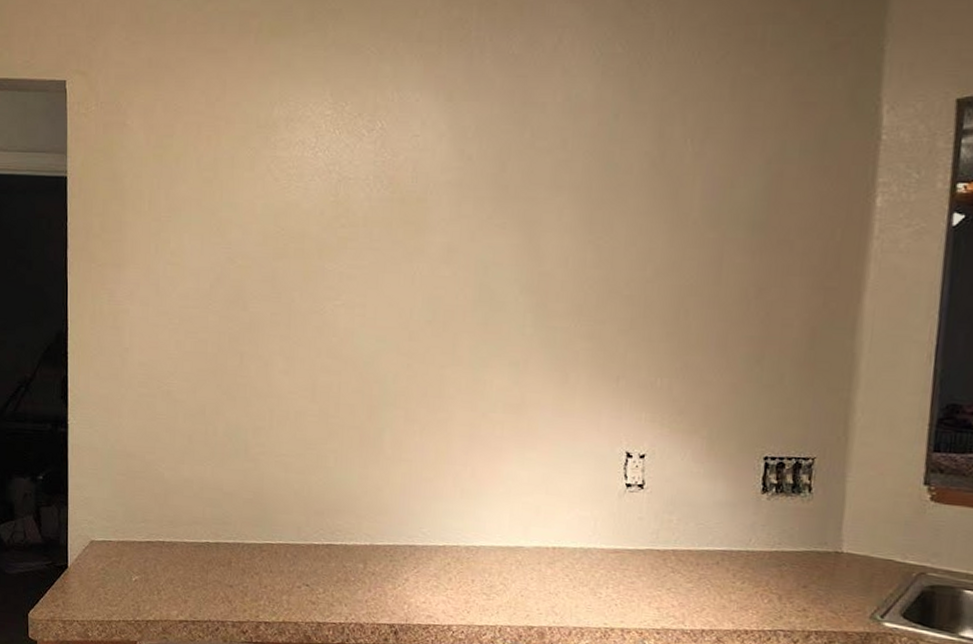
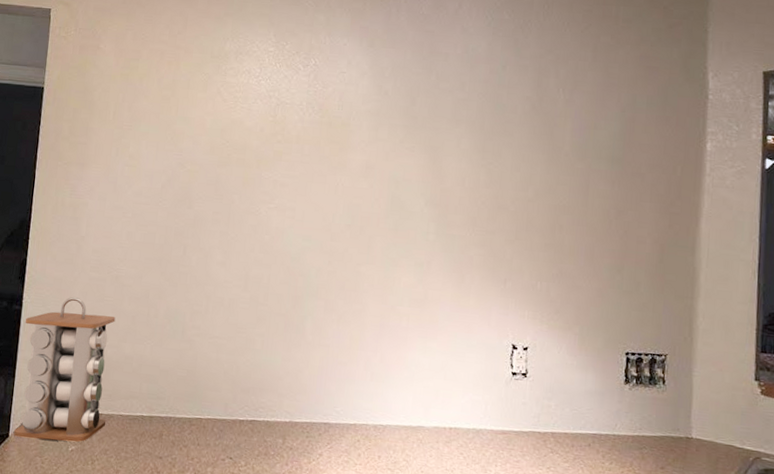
spice rack: none [72,416,170,572] -> present [14,297,116,442]

